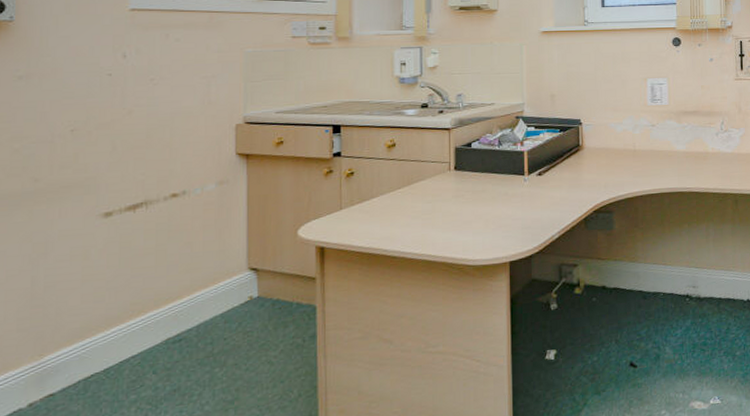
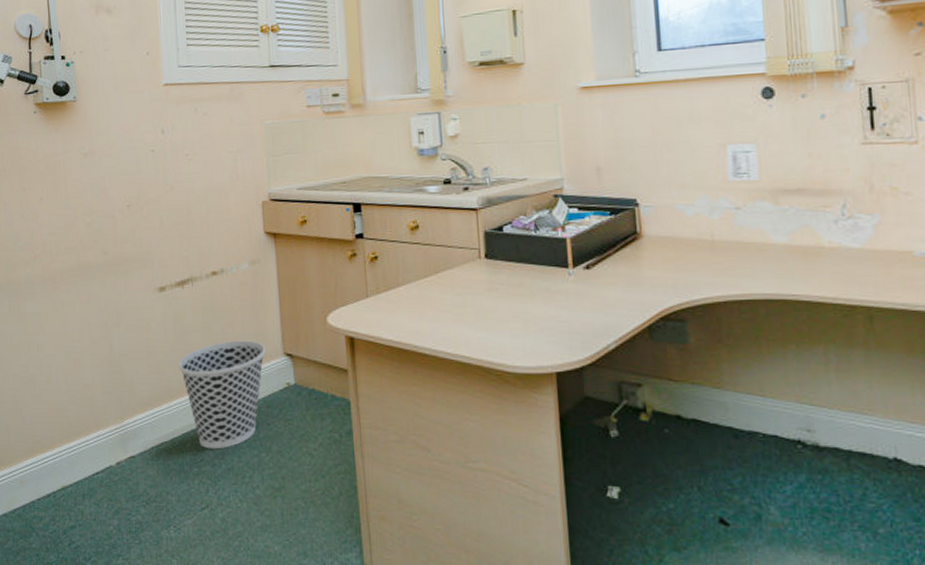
wastebasket: none [121,259,228,373] -> present [178,340,266,450]

